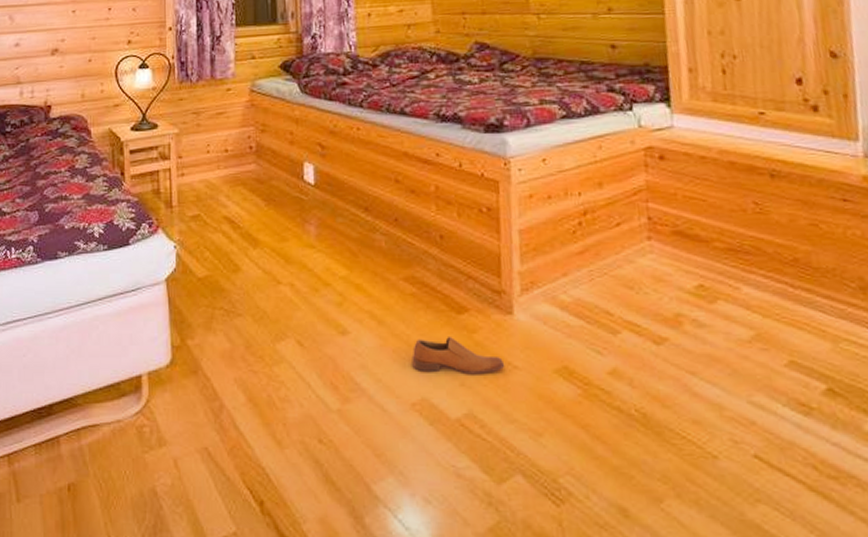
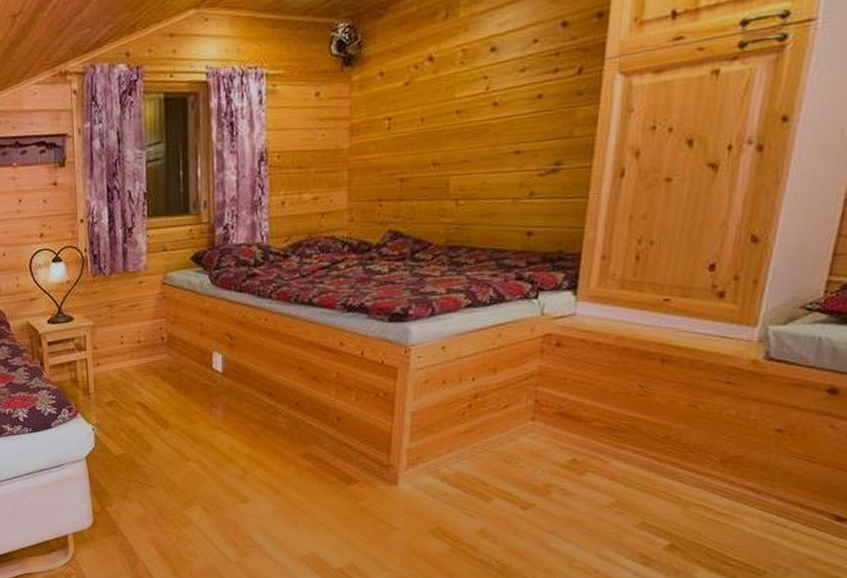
shoe: present [412,336,505,373] -> none [304,503,386,533]

